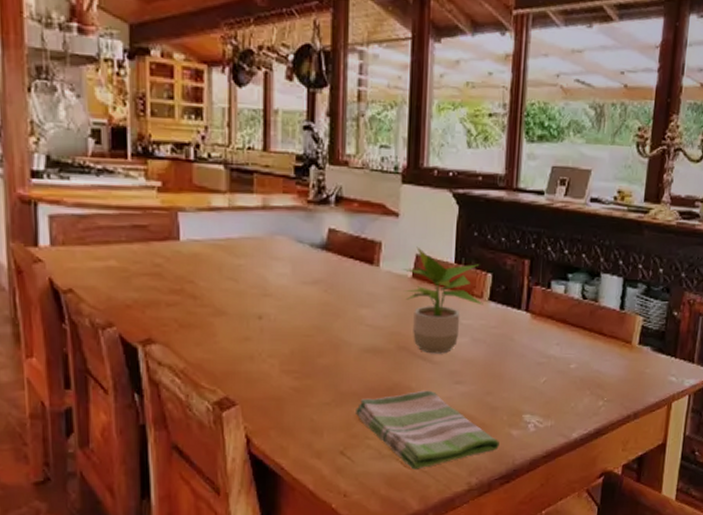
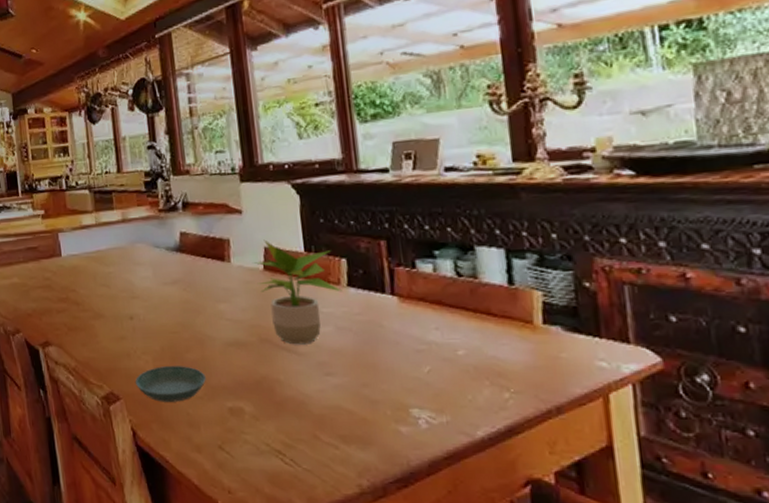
saucer: none [255,371,336,408] -> present [135,366,206,402]
dish towel: present [354,390,499,469] -> none [227,383,388,468]

